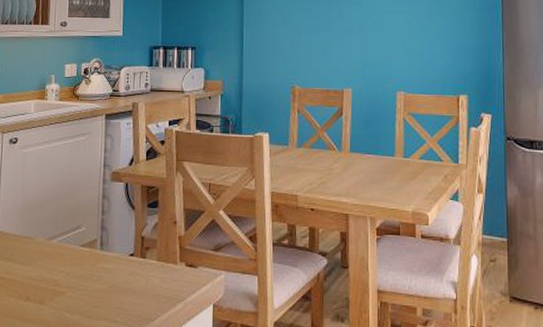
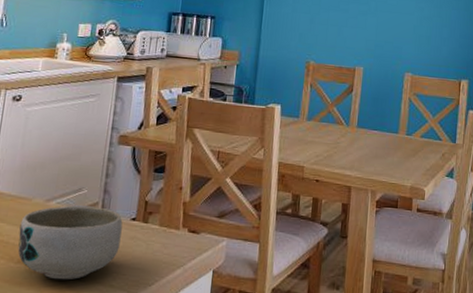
bowl: none [25,243,122,317] -> present [18,205,123,280]

